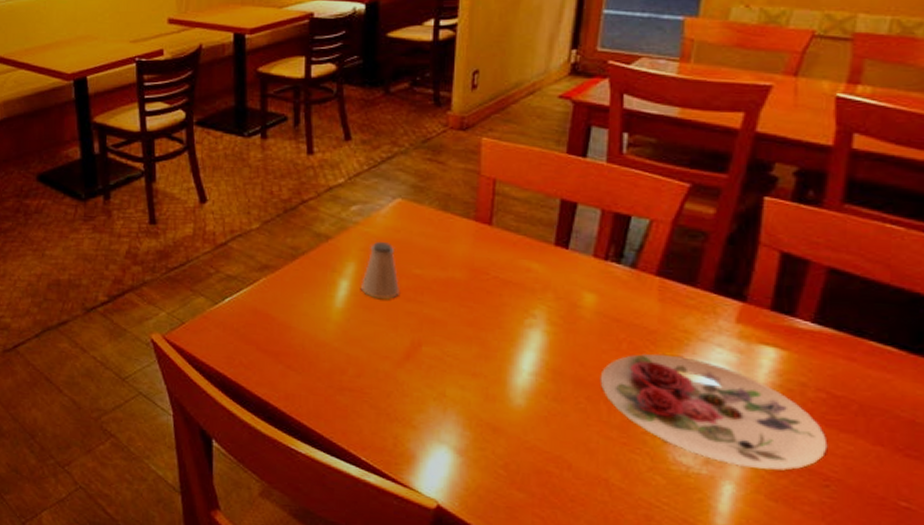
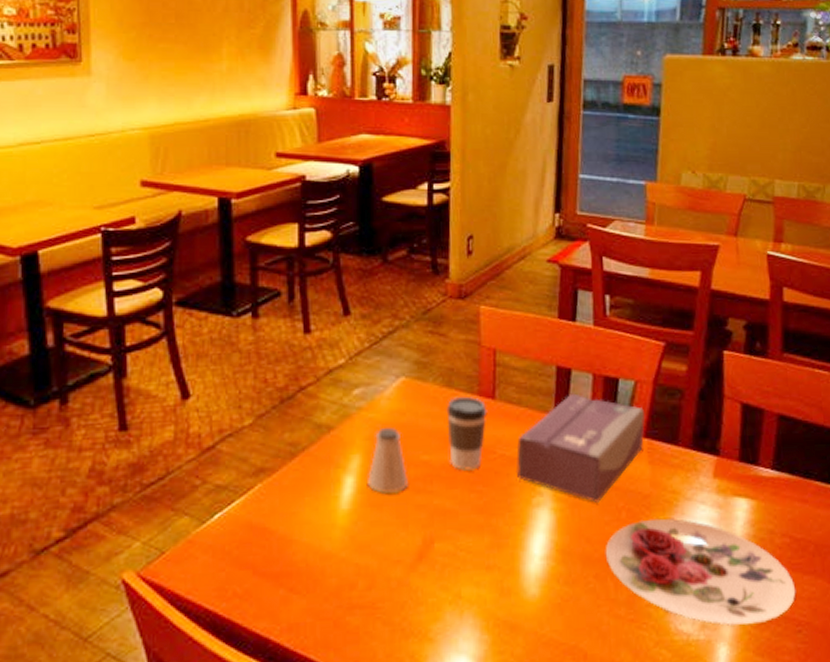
coffee cup: none [440,219,483,287] -> present [446,396,488,471]
tissue box: none [510,226,658,331] -> present [516,393,645,503]

